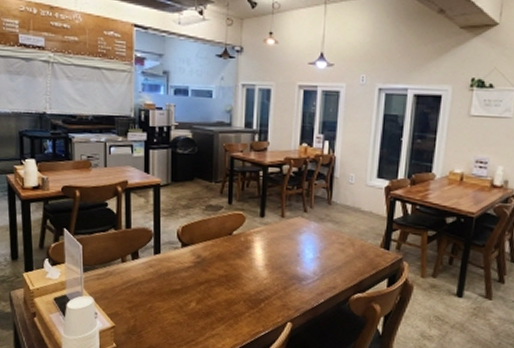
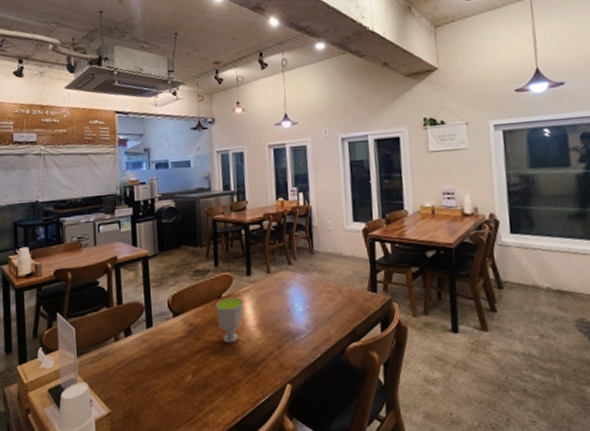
cup: none [225,236,253,279] -> present [215,297,243,343]

